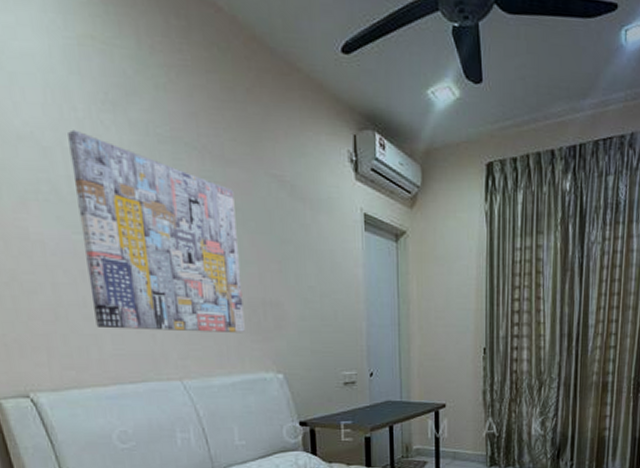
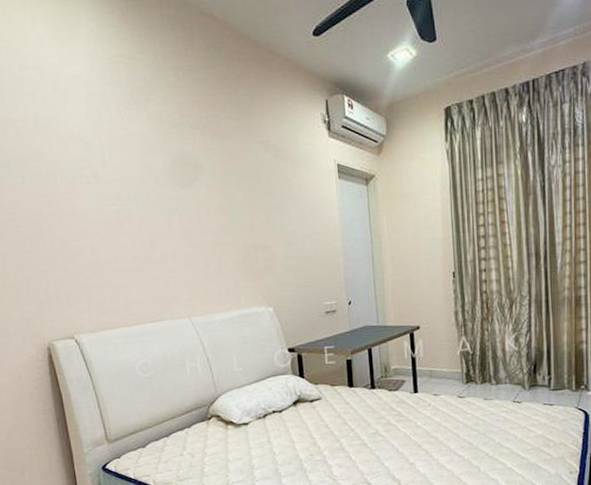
wall art: present [68,129,245,334] -> none [104,126,240,279]

